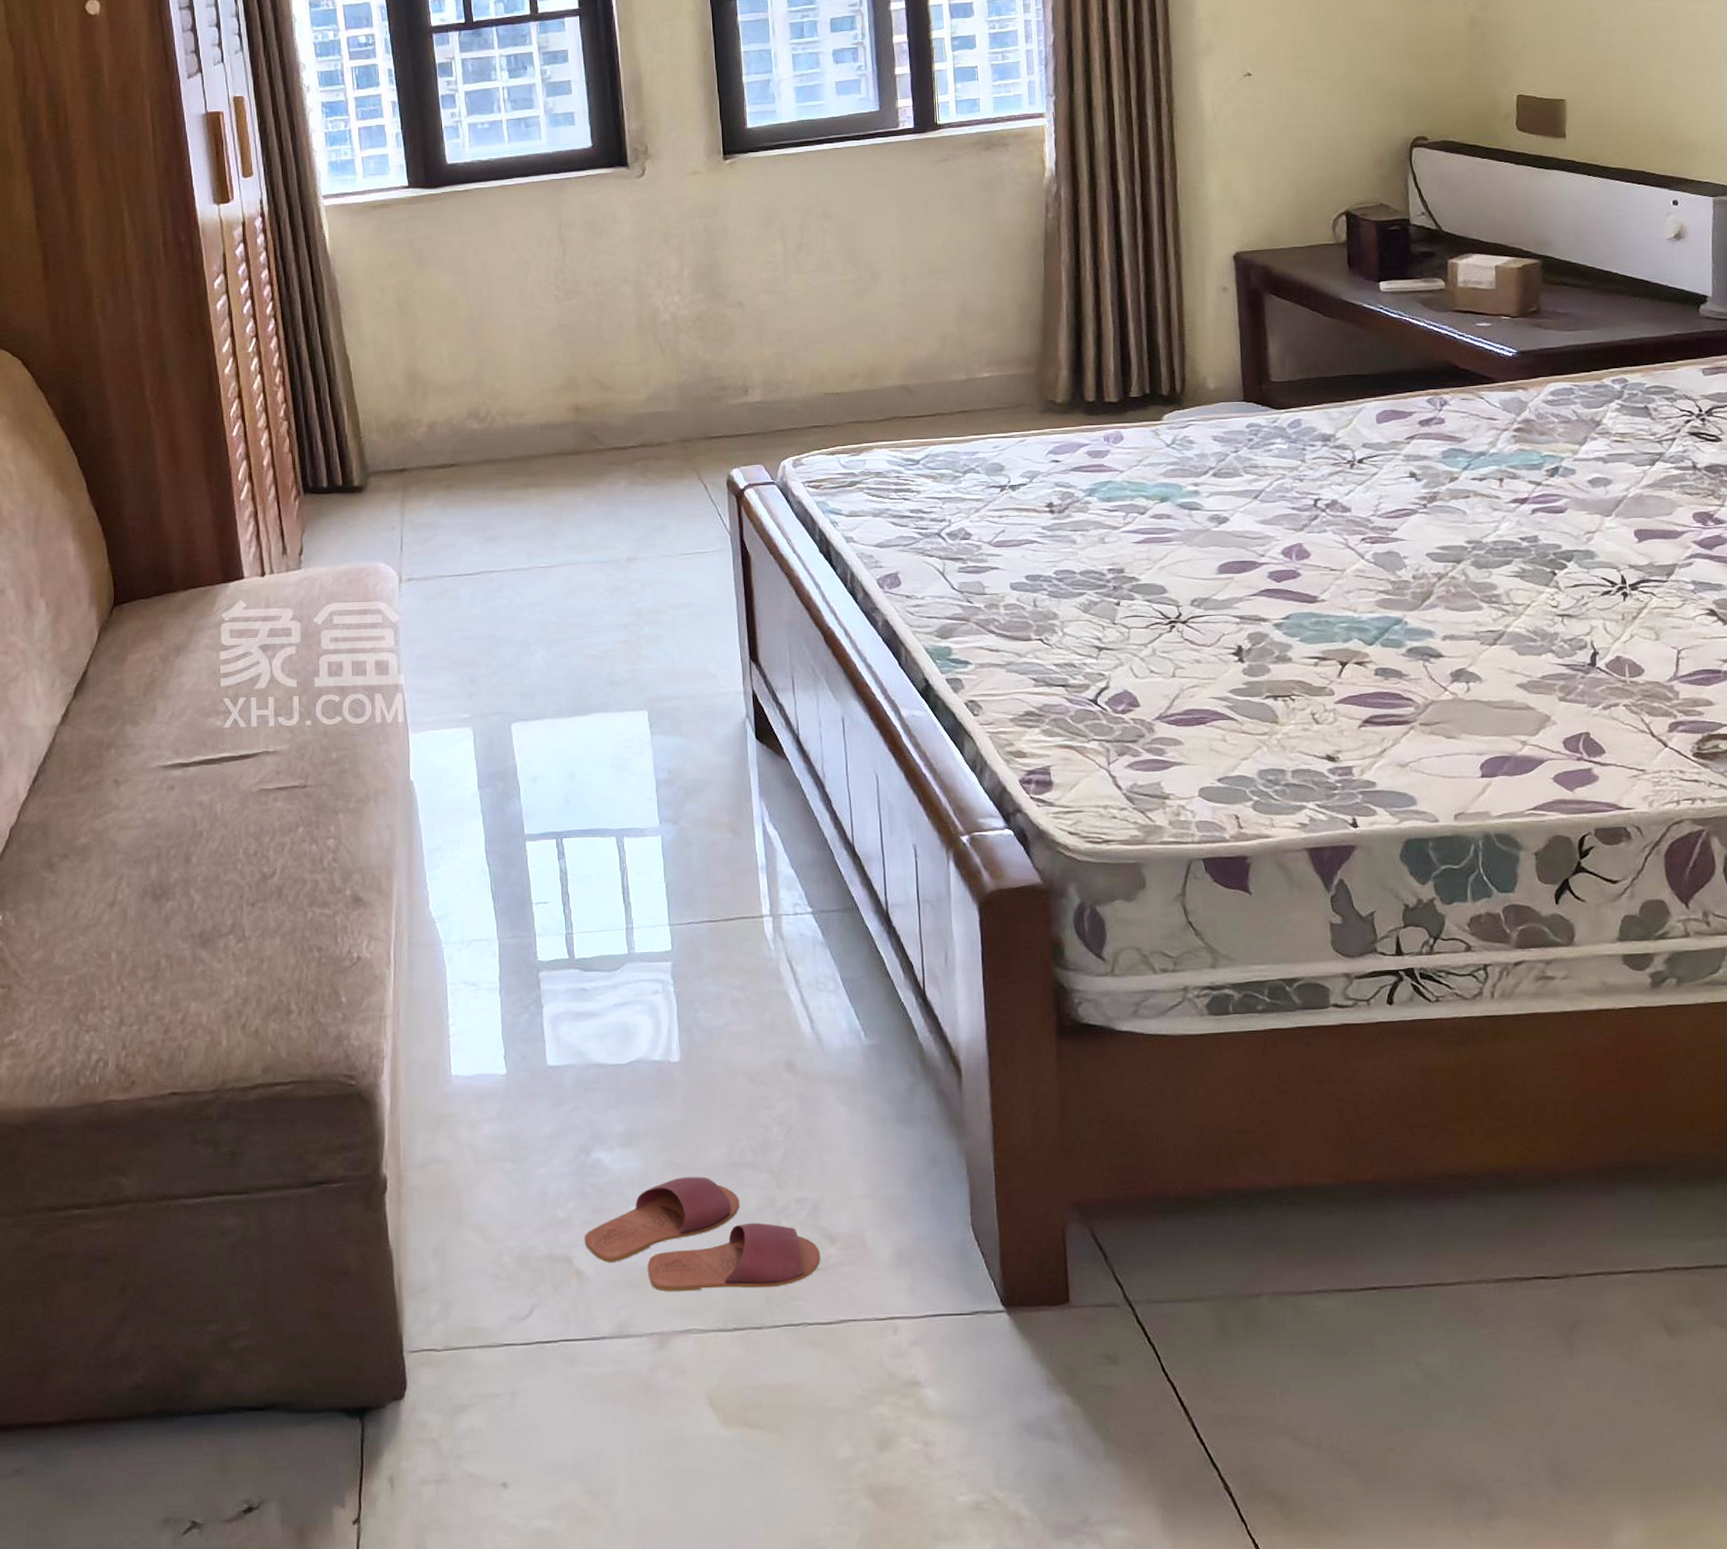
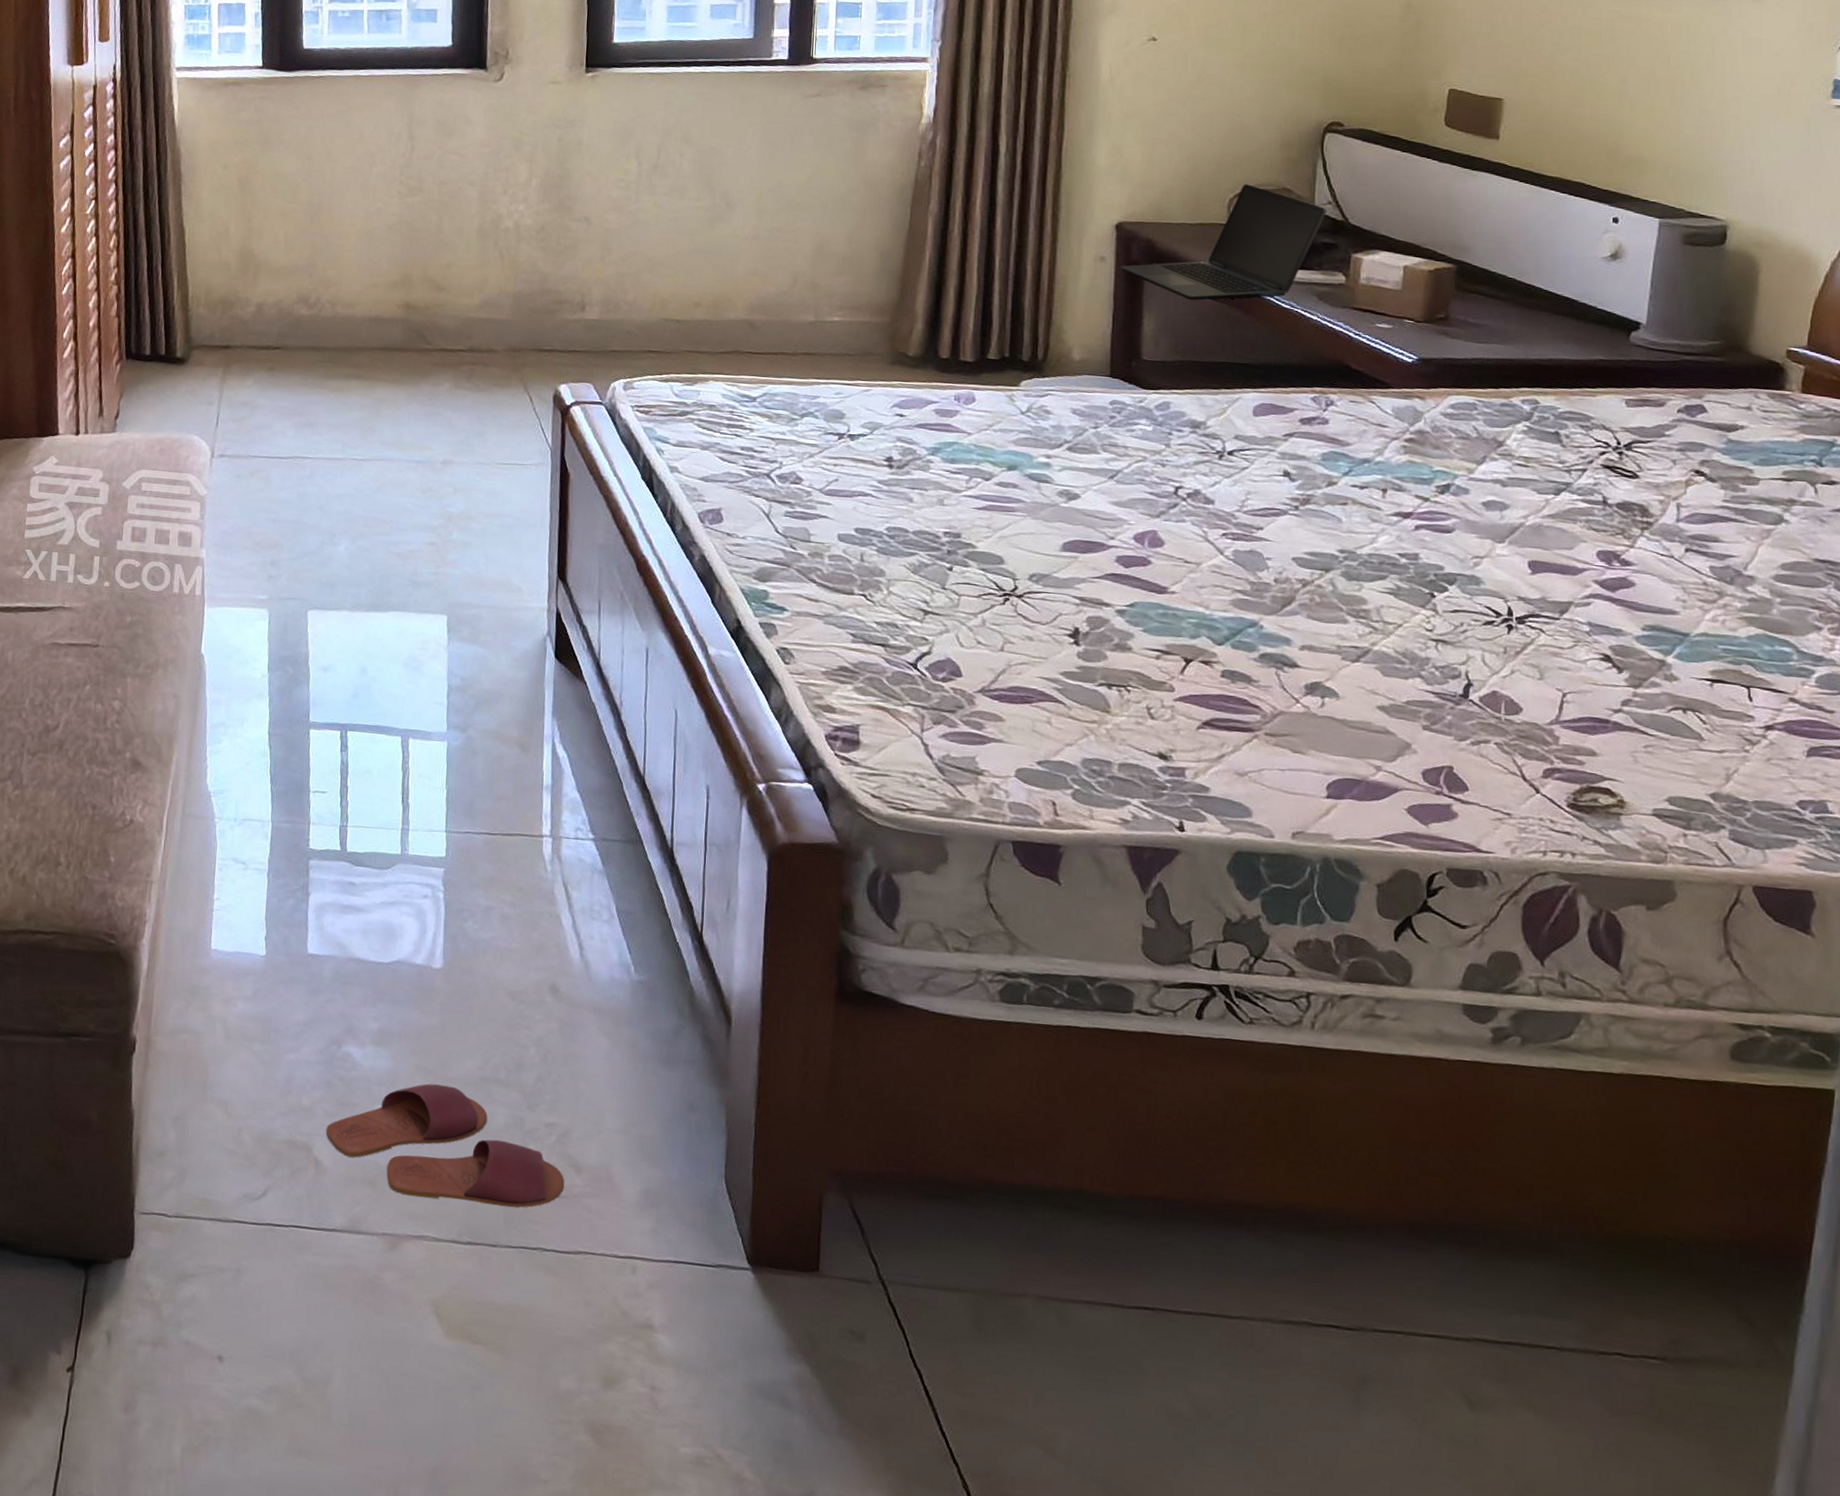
laptop: none [1242,204,1422,321] -> present [1121,184,1327,301]

